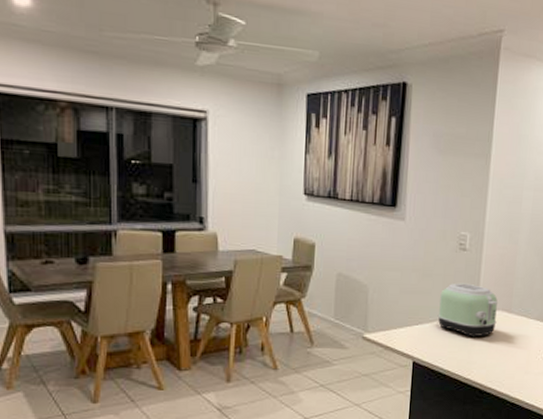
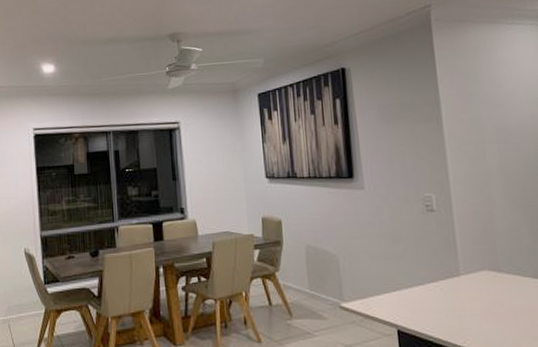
toaster: present [437,283,498,337] -> none [414,244,485,301]

